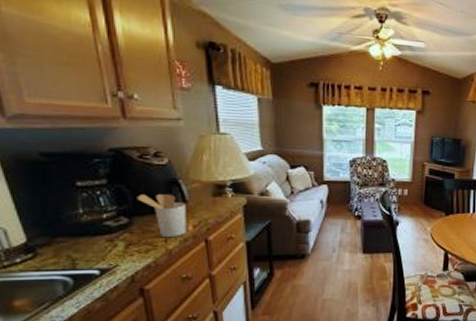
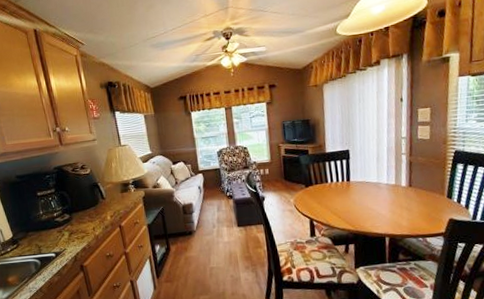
utensil holder: present [137,194,186,238] -> none [73,195,107,227]

